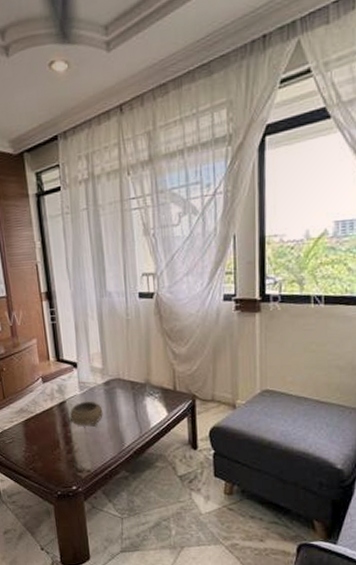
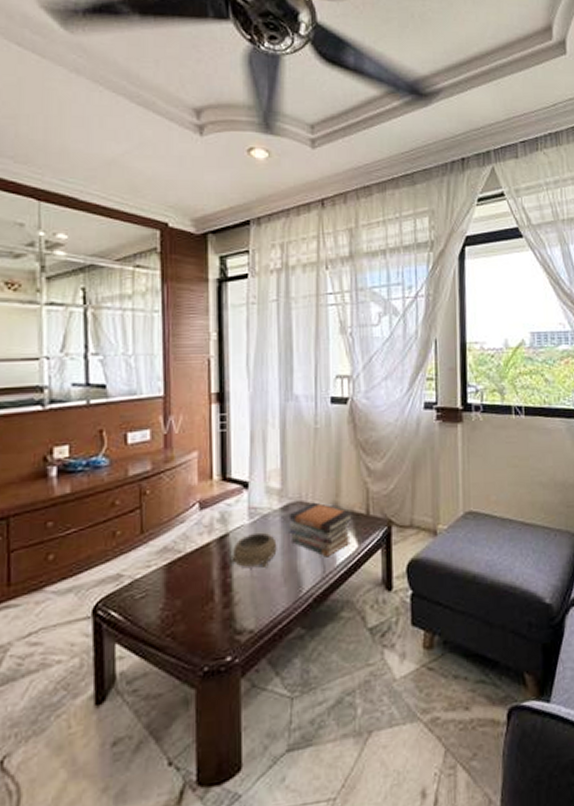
book stack: none [110,379,163,422] -> present [288,502,354,557]

